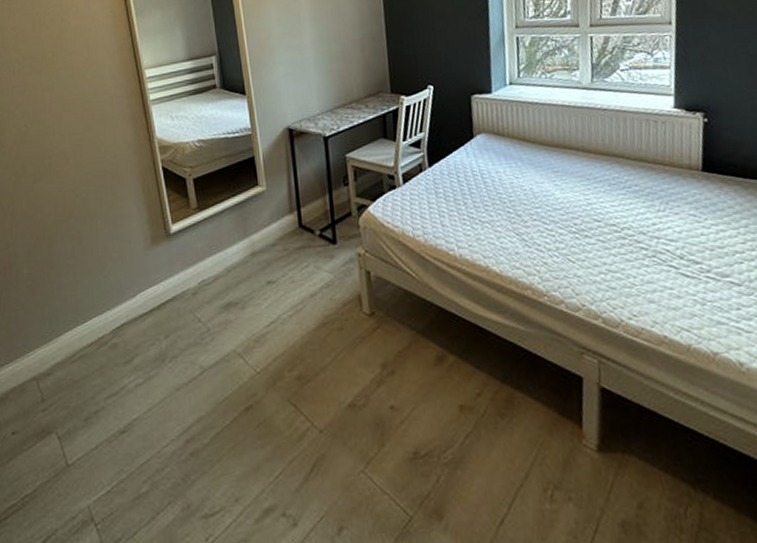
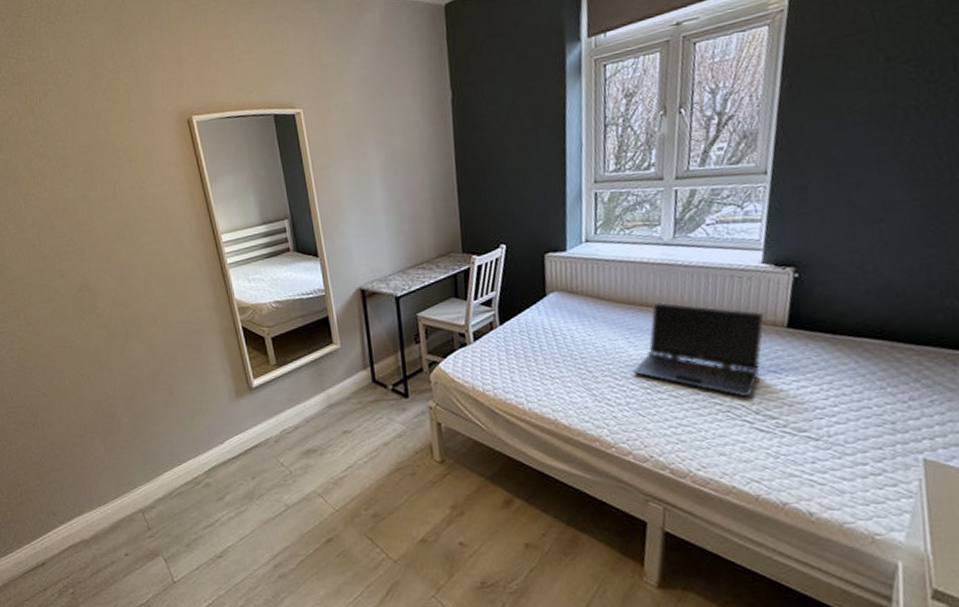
laptop computer: none [561,144,681,242] -> present [633,301,765,398]

